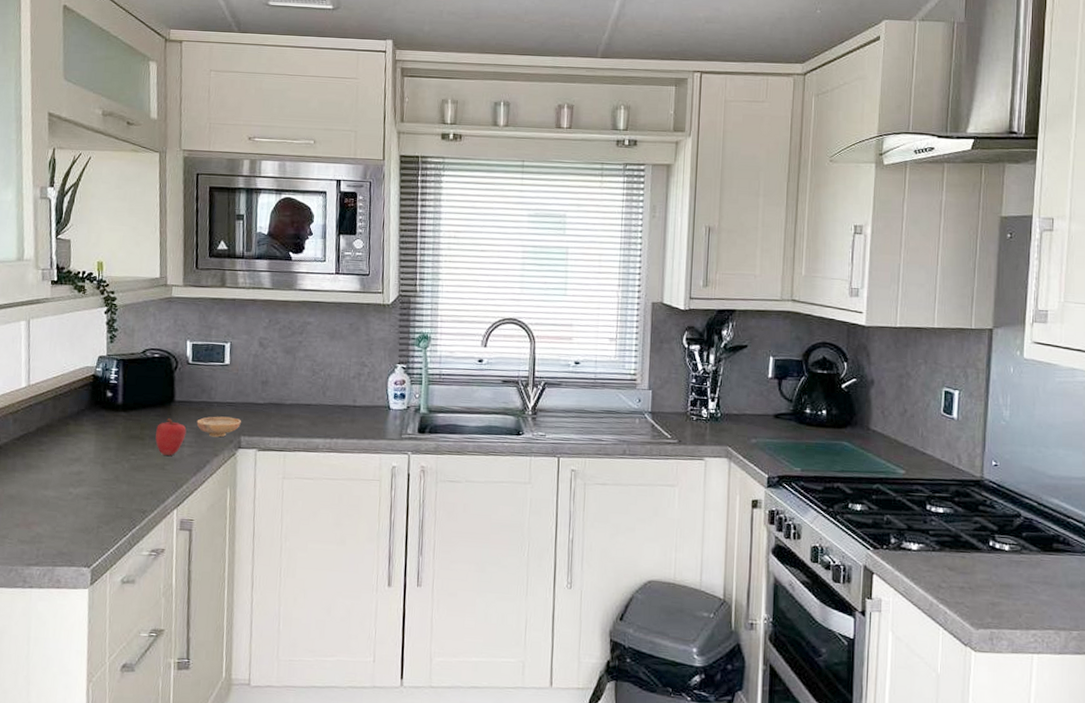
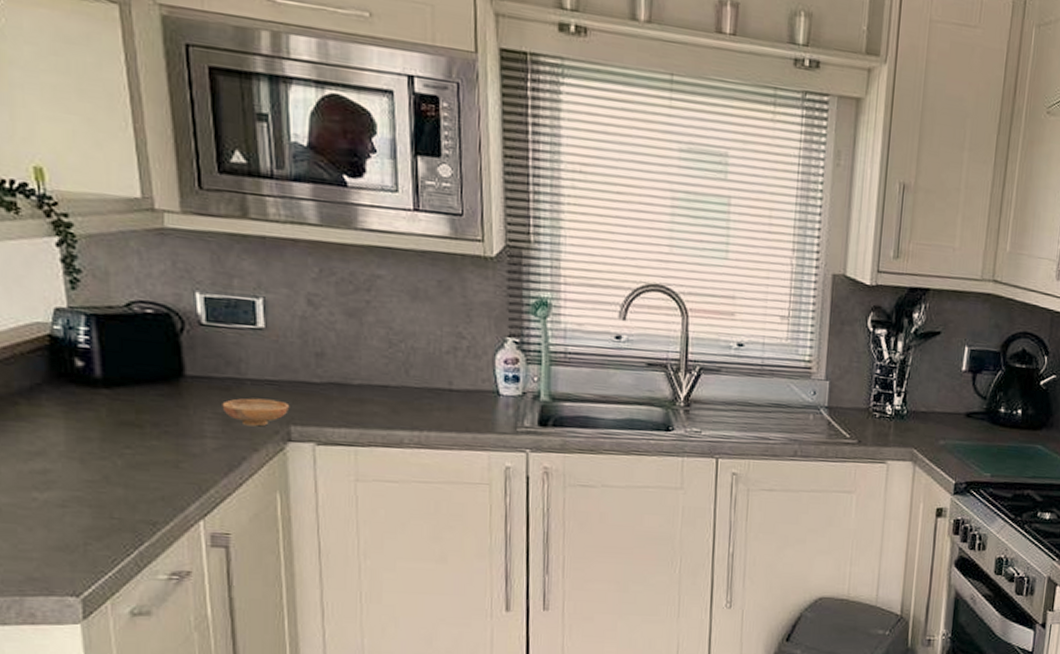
apple: present [155,419,187,456] -> none [161,400,207,450]

